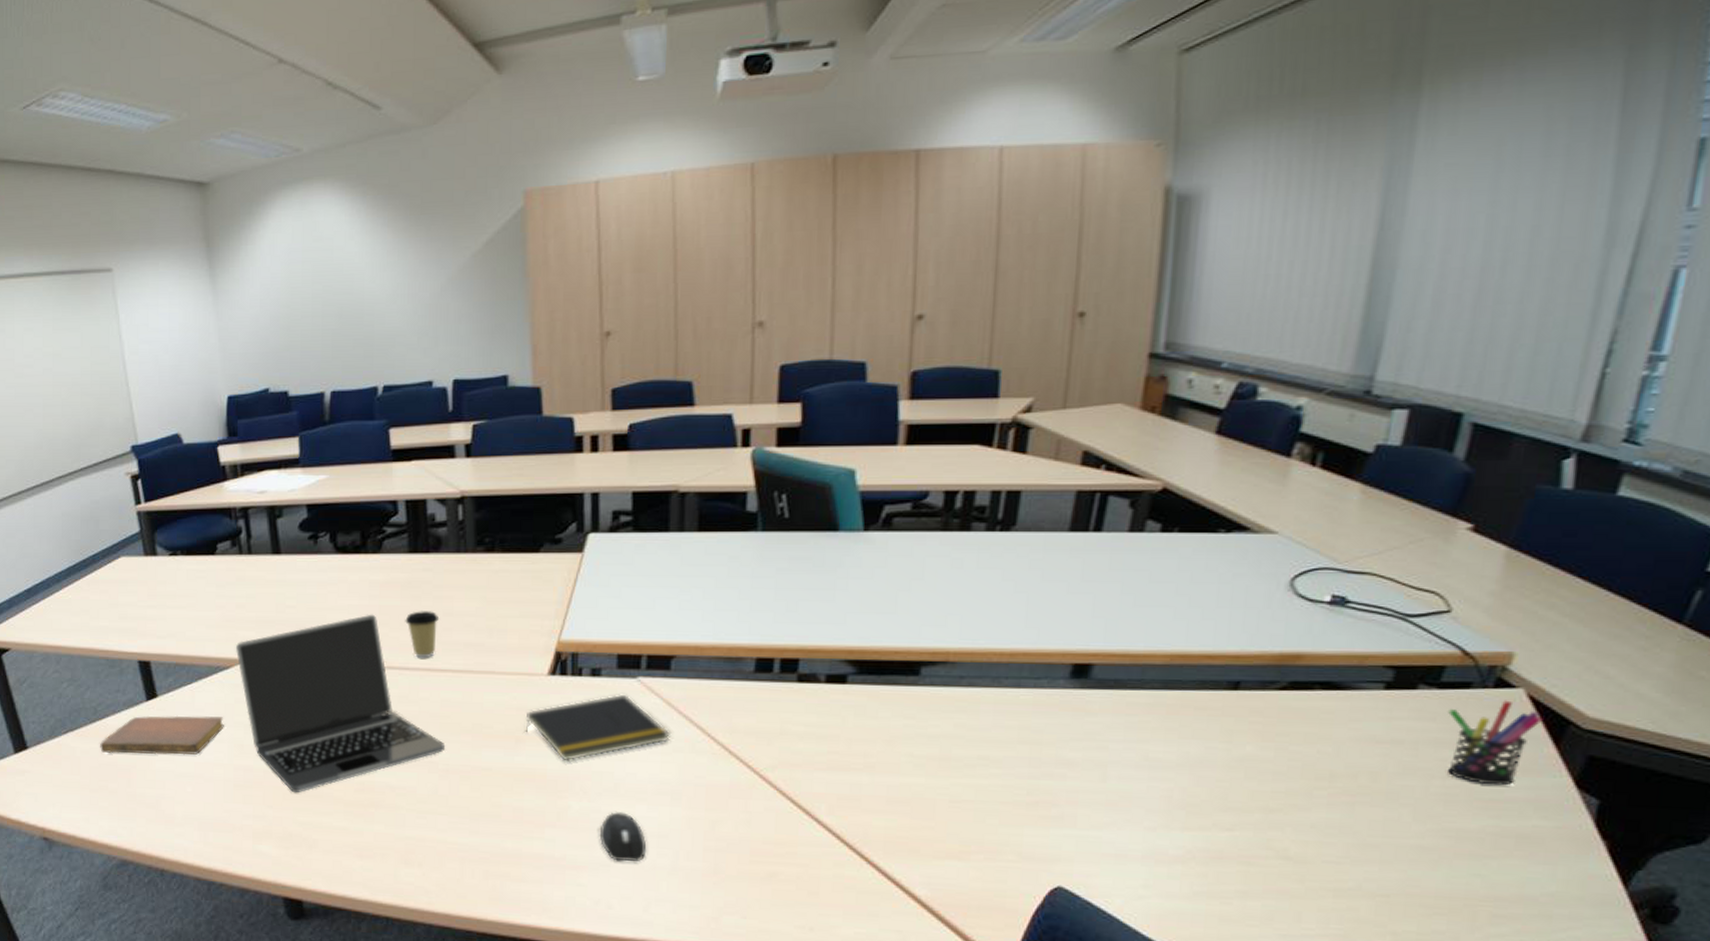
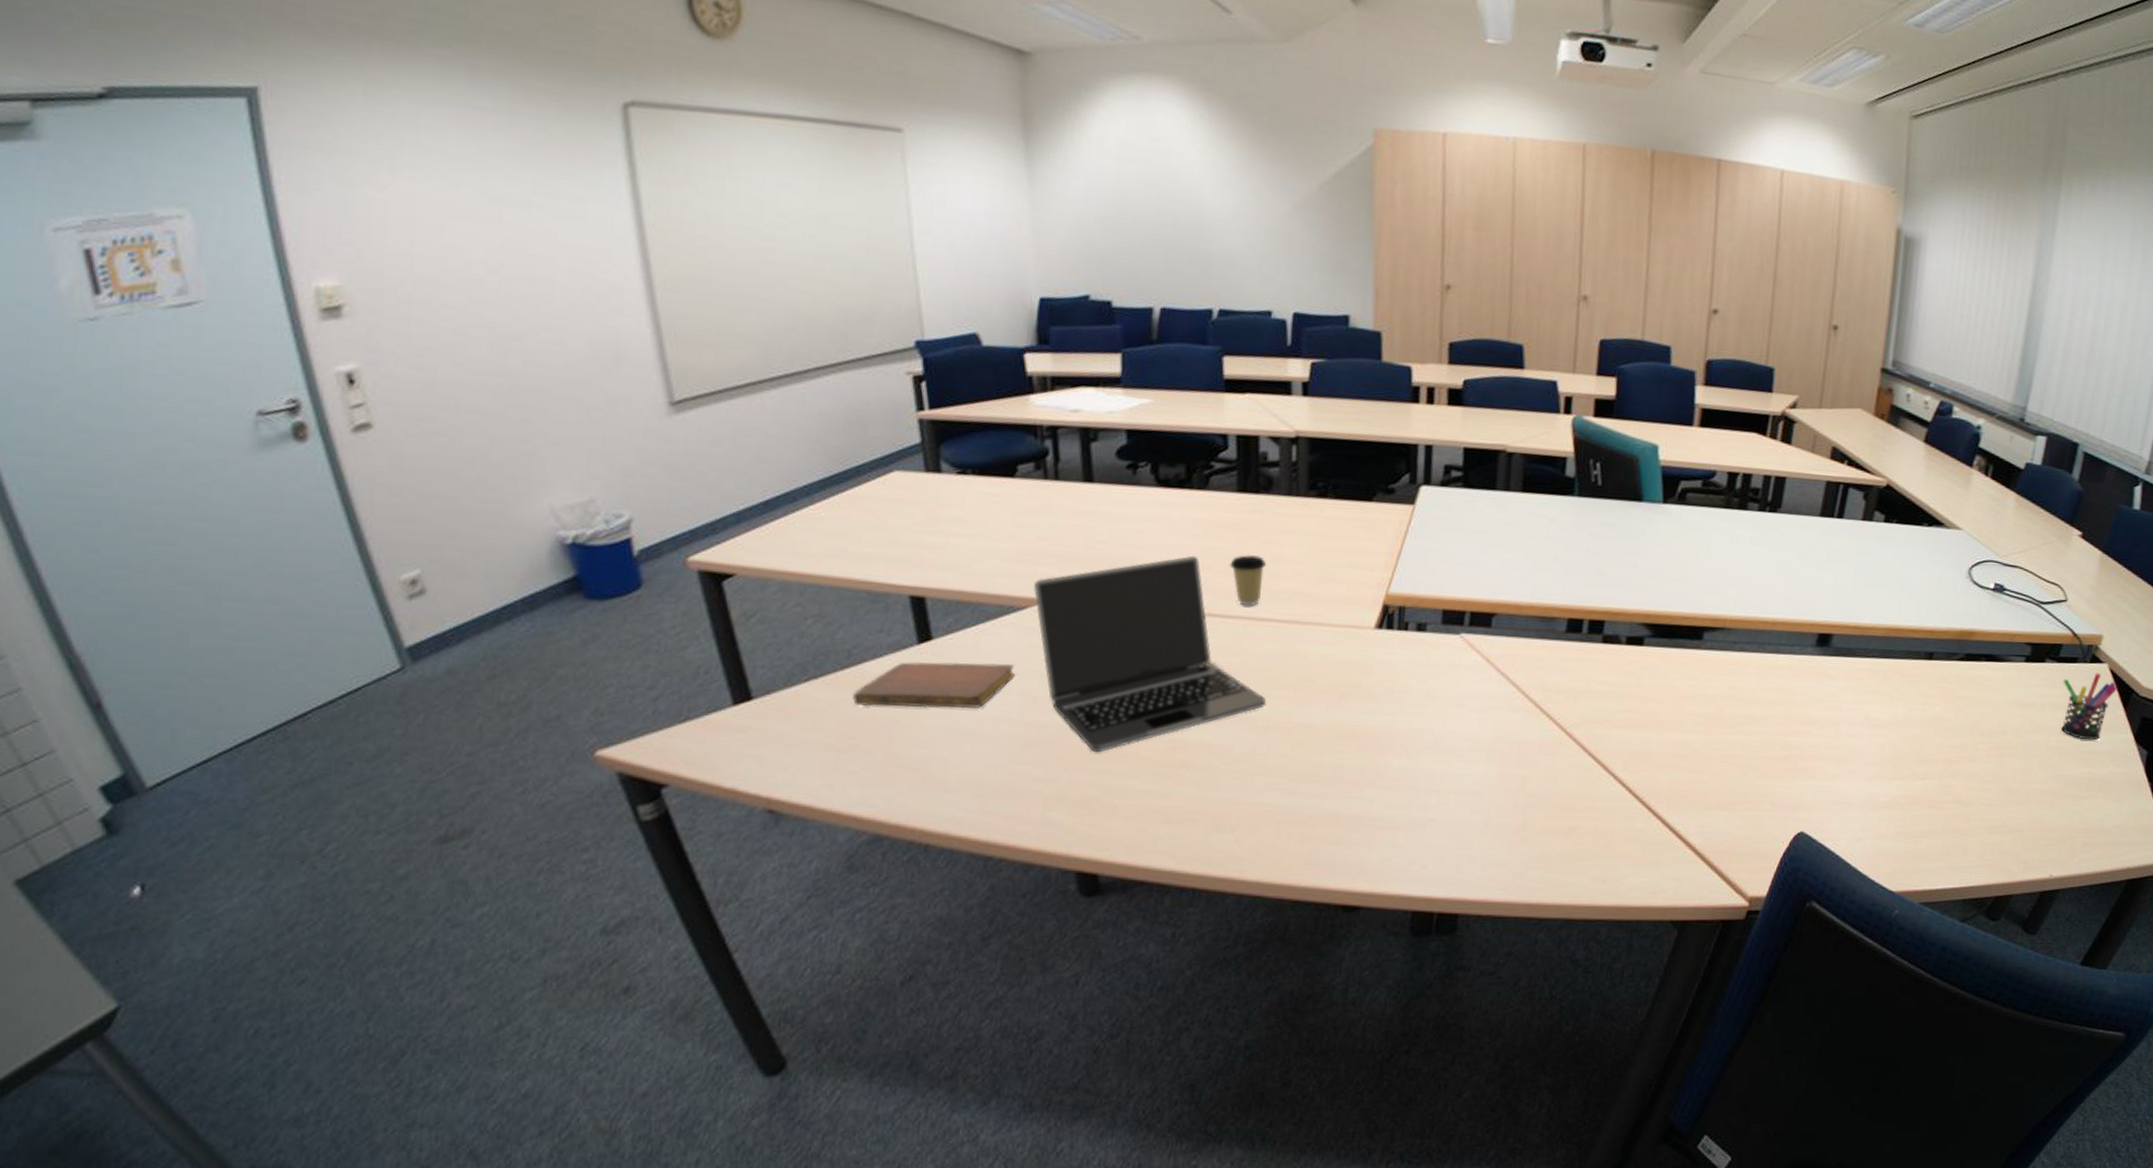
notepad: present [525,694,670,762] -> none [1349,650,1488,718]
mouse: present [599,812,647,862] -> none [1417,770,1462,820]

